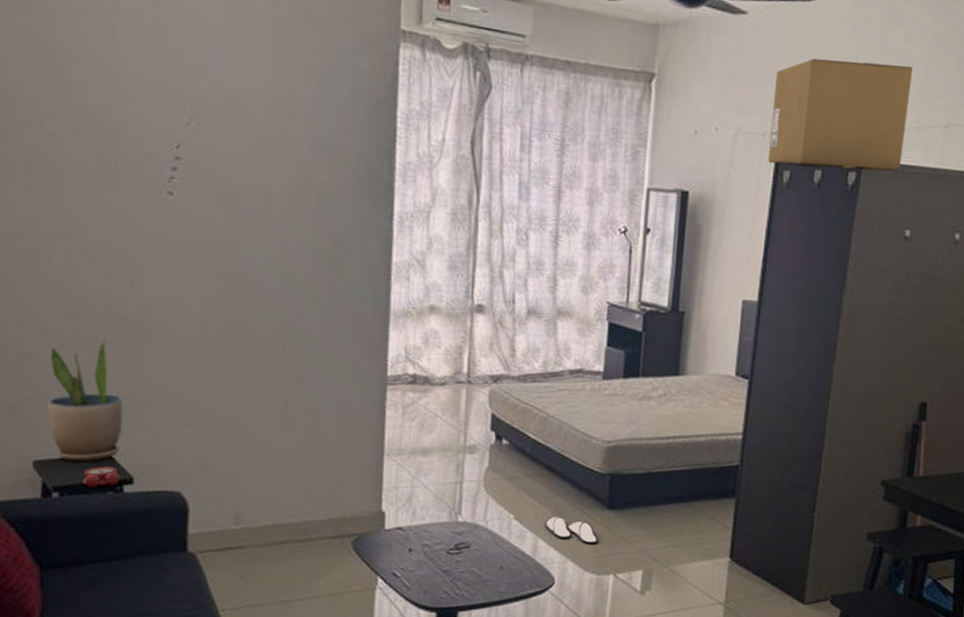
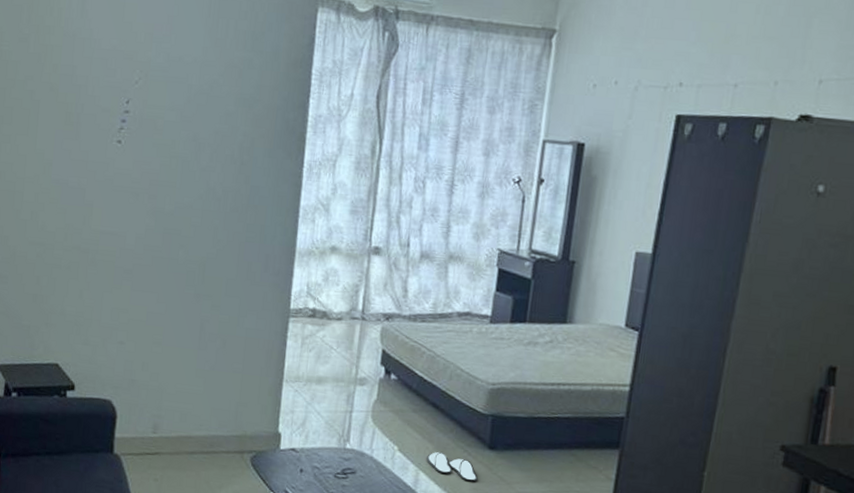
potted plant: present [46,340,124,462] -> none [13,265,71,368]
alarm clock: present [82,466,119,487] -> none [35,373,64,391]
box: present [768,58,913,172] -> none [669,11,834,125]

